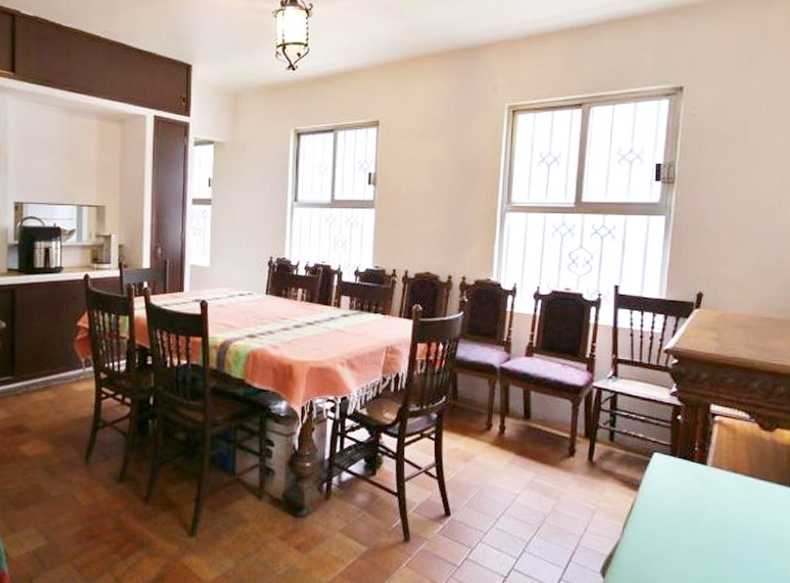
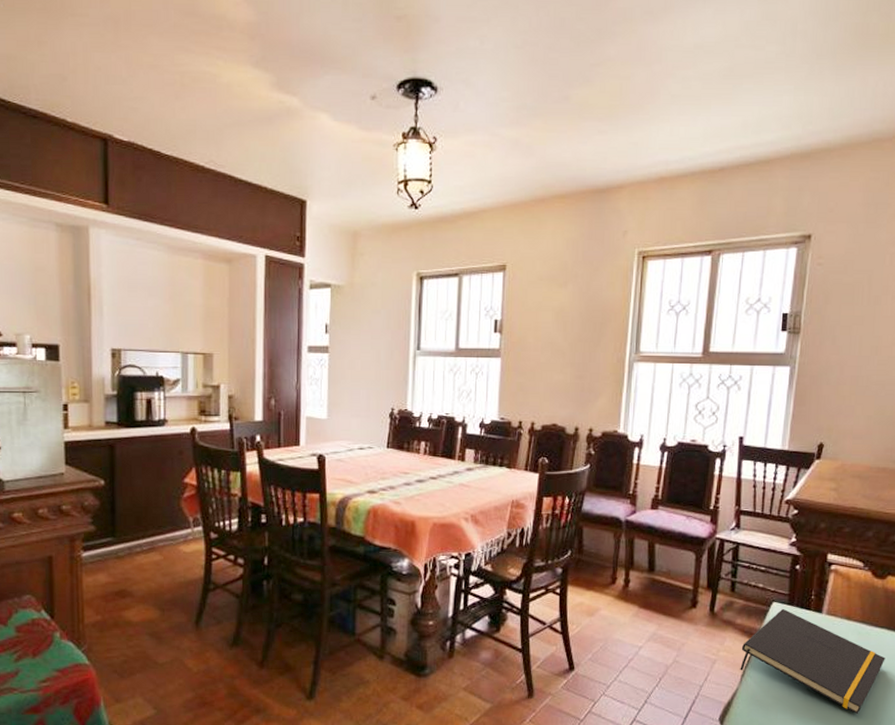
notepad: none [621,459,777,572] -> present [740,608,885,714]

